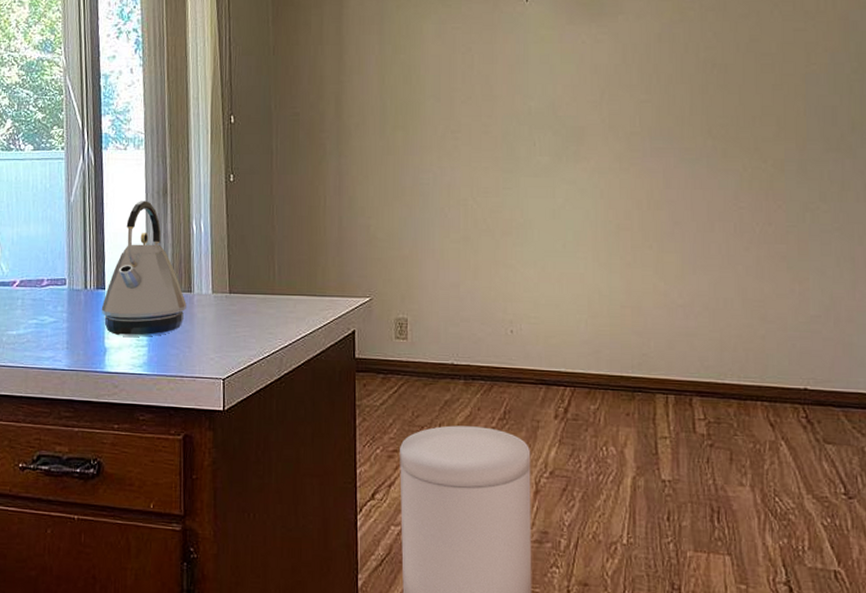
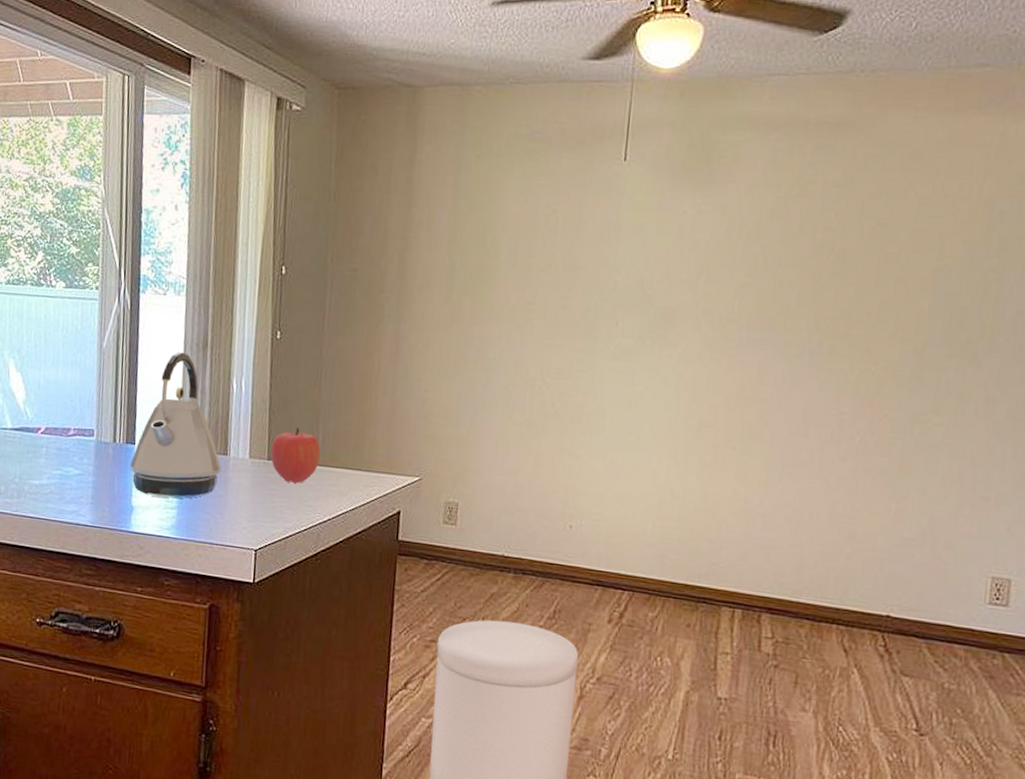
fruit: none [232,260,278,313] -> present [271,426,321,483]

